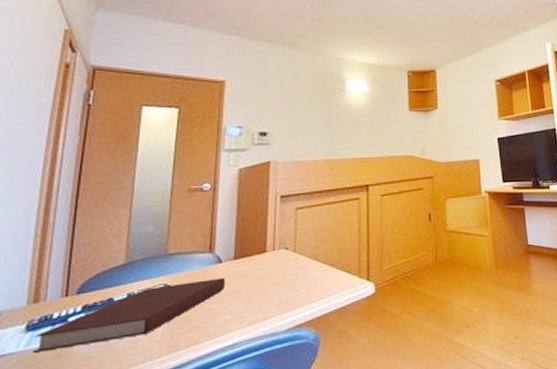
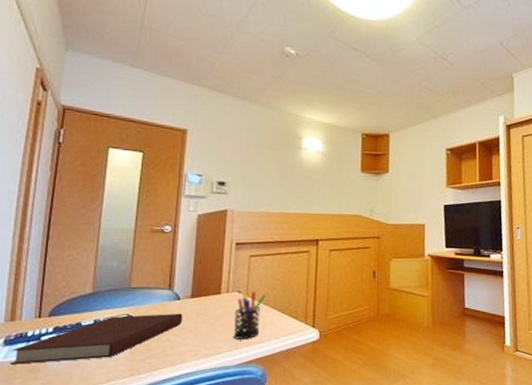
pen holder: none [281,247,315,301] -> present [233,291,266,339]

